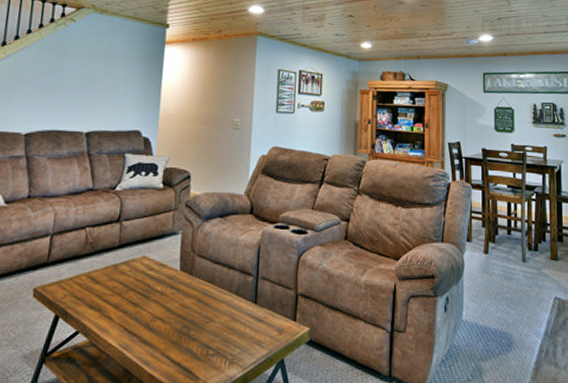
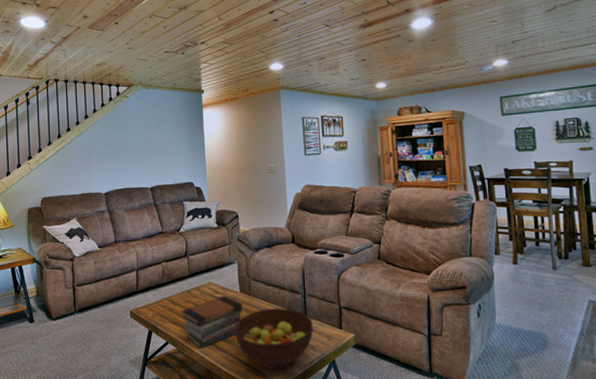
book stack: none [102,273,181,341] -> present [182,295,243,348]
fruit bowl: none [167,292,264,371] -> present [235,308,314,370]

